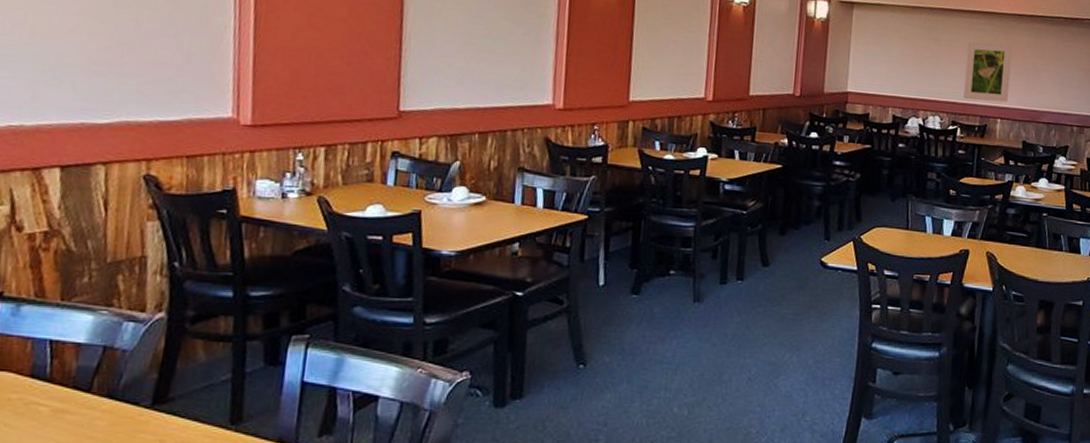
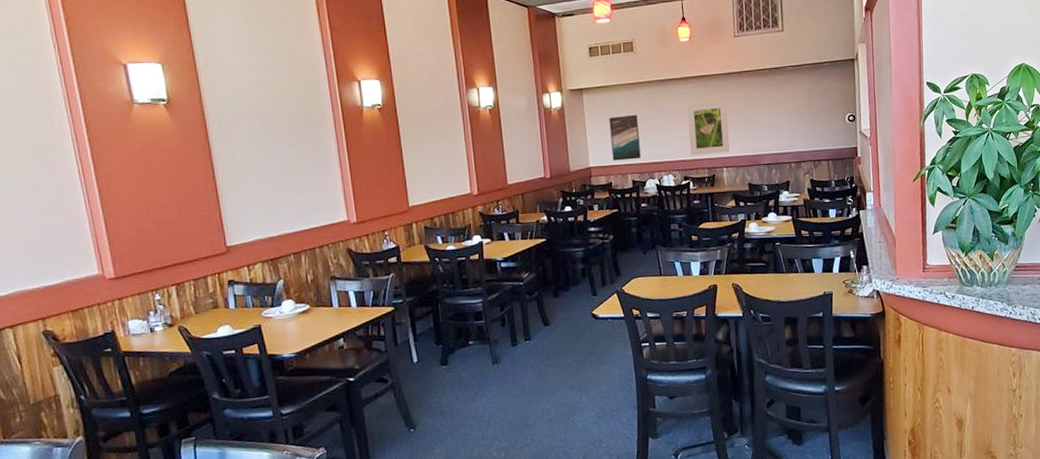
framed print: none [874,39,911,93] -> present [609,114,641,161]

